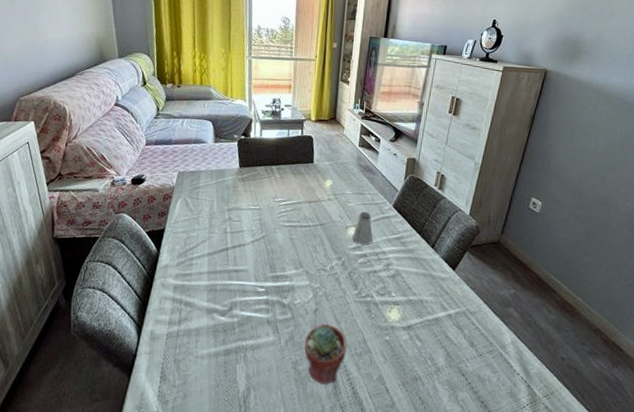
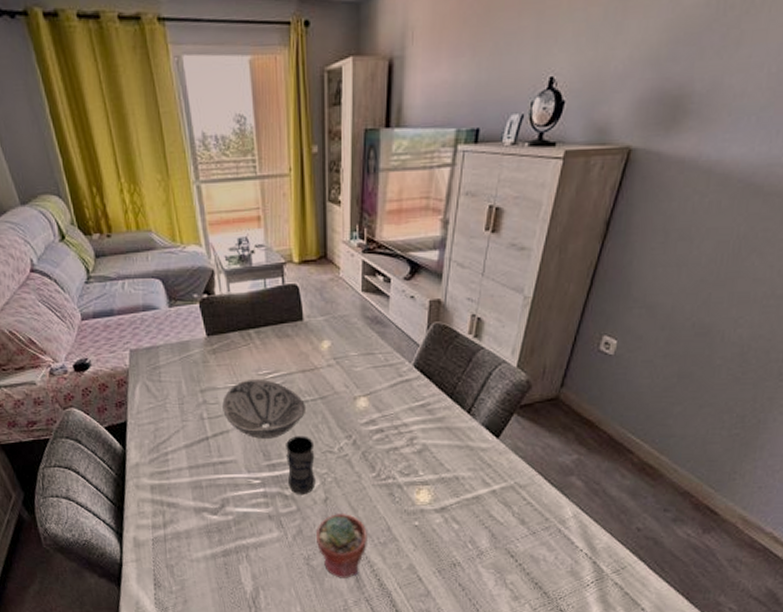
decorative bowl: none [243,204,309,254] -> present [222,378,307,439]
jar: none [287,253,312,305] -> present [286,436,316,495]
saltshaker: present [352,211,373,245] -> none [362,376,390,418]

